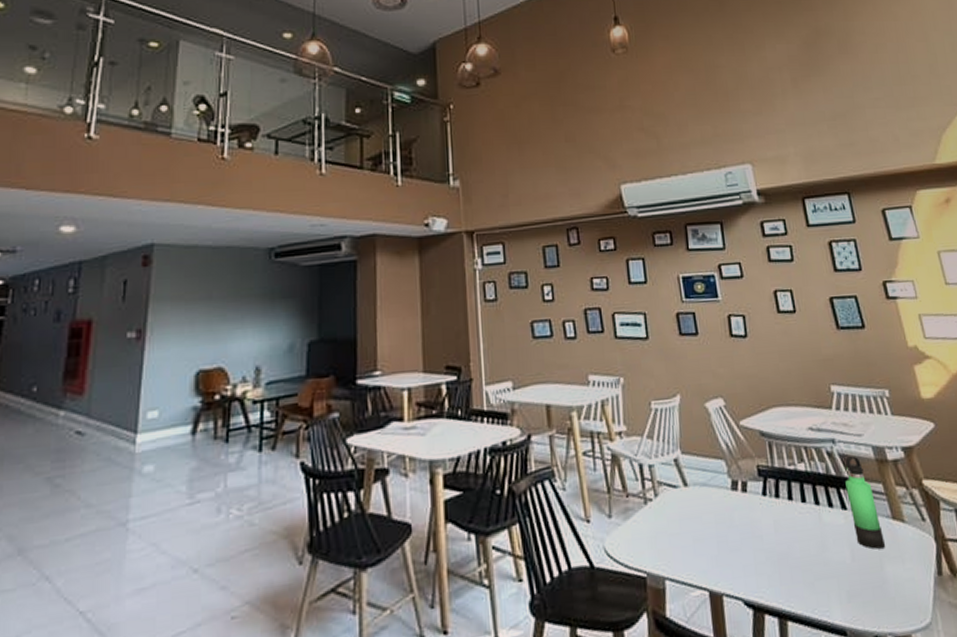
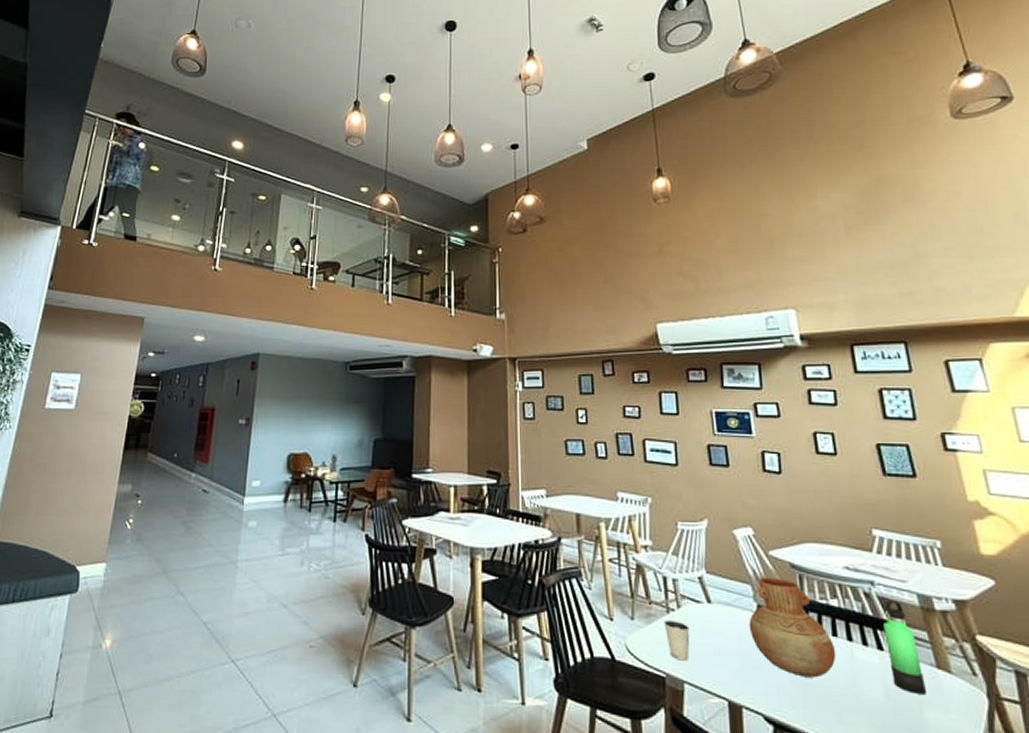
dixie cup: none [642,510,669,555] -> present [664,619,690,661]
vase: none [724,448,806,552] -> present [749,577,836,678]

